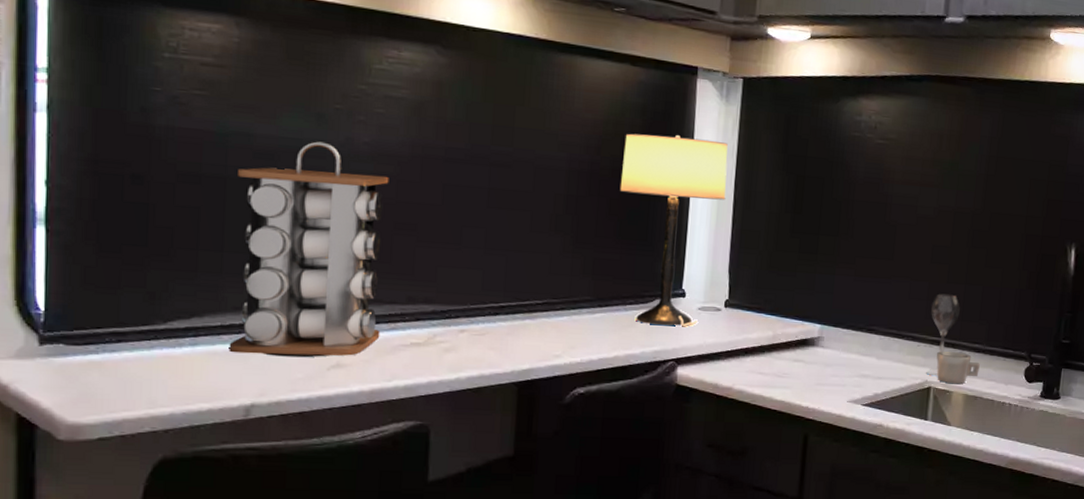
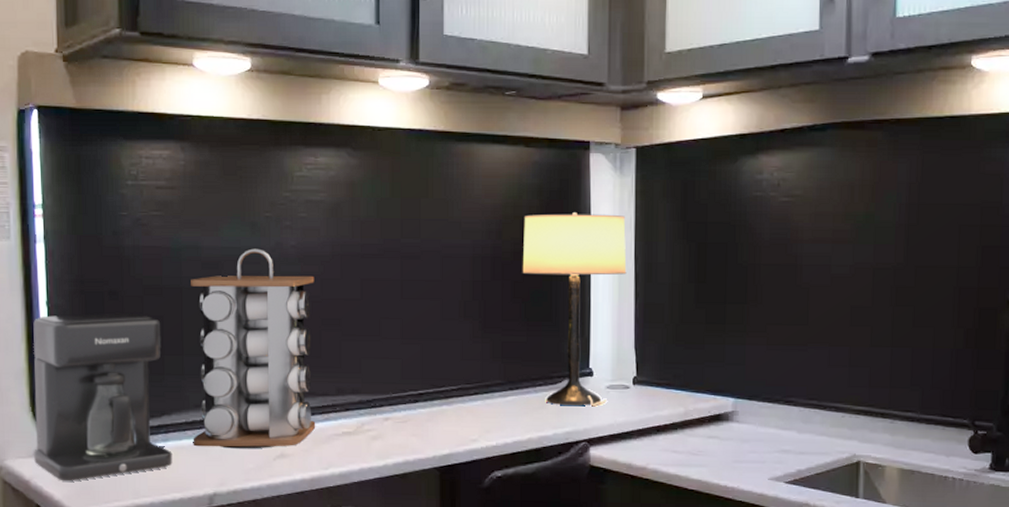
coffee maker: none [16,196,202,388] -> present [33,313,173,482]
wineglass: present [926,293,961,377] -> none [853,359,889,450]
cup: present [936,350,980,384] -> none [863,421,915,458]

